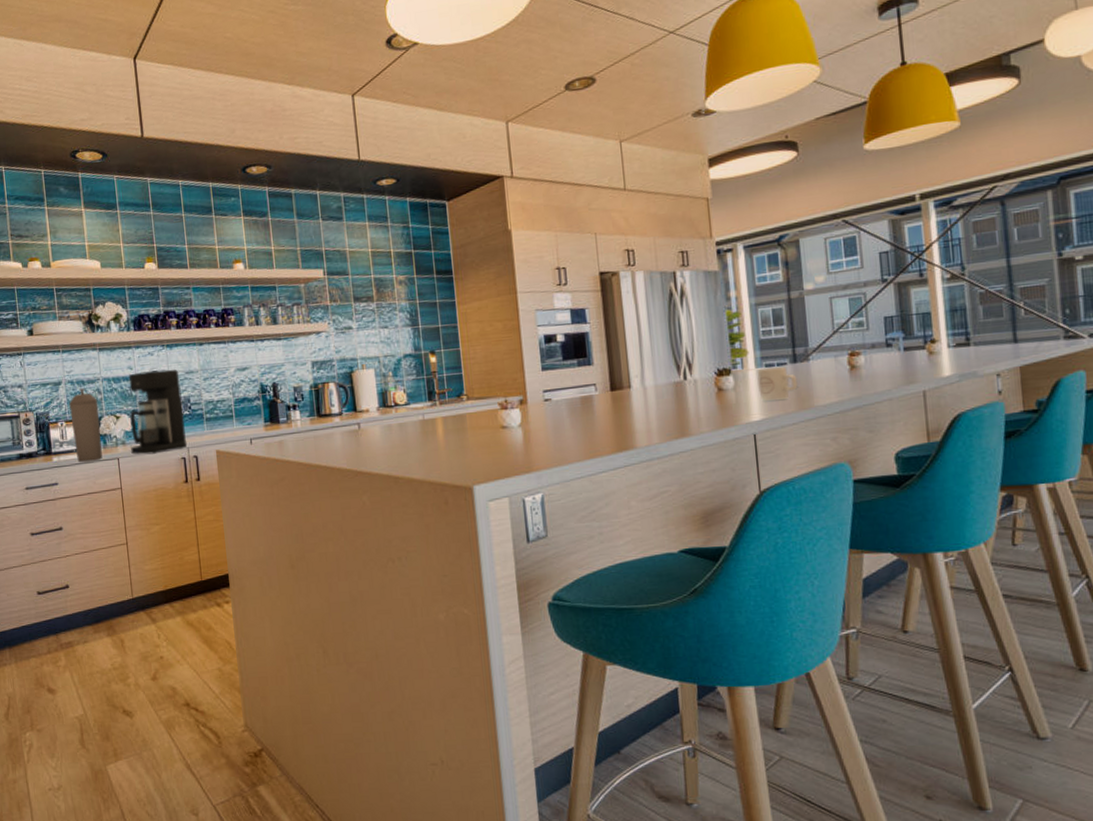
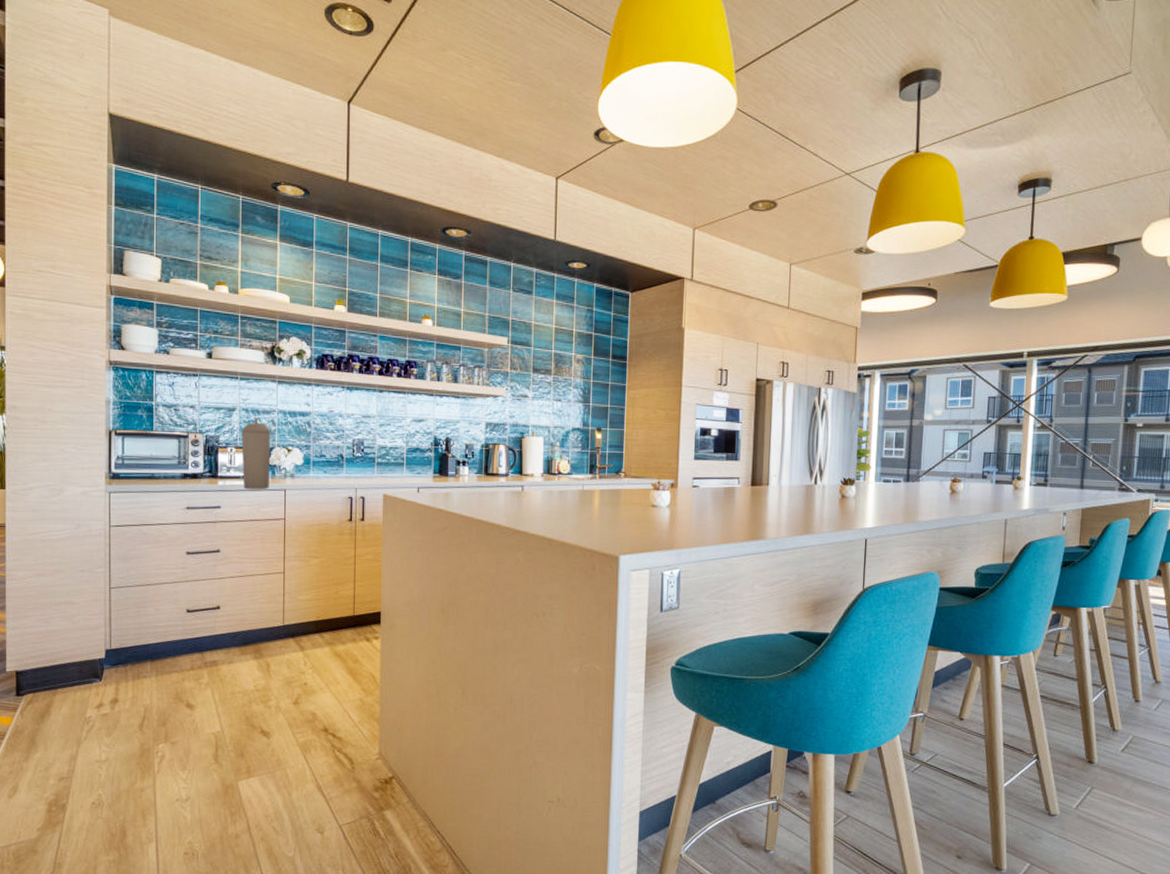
coffee maker: present [128,369,188,455] -> none [299,409,357,490]
mug: present [757,367,798,402] -> none [875,483,908,513]

